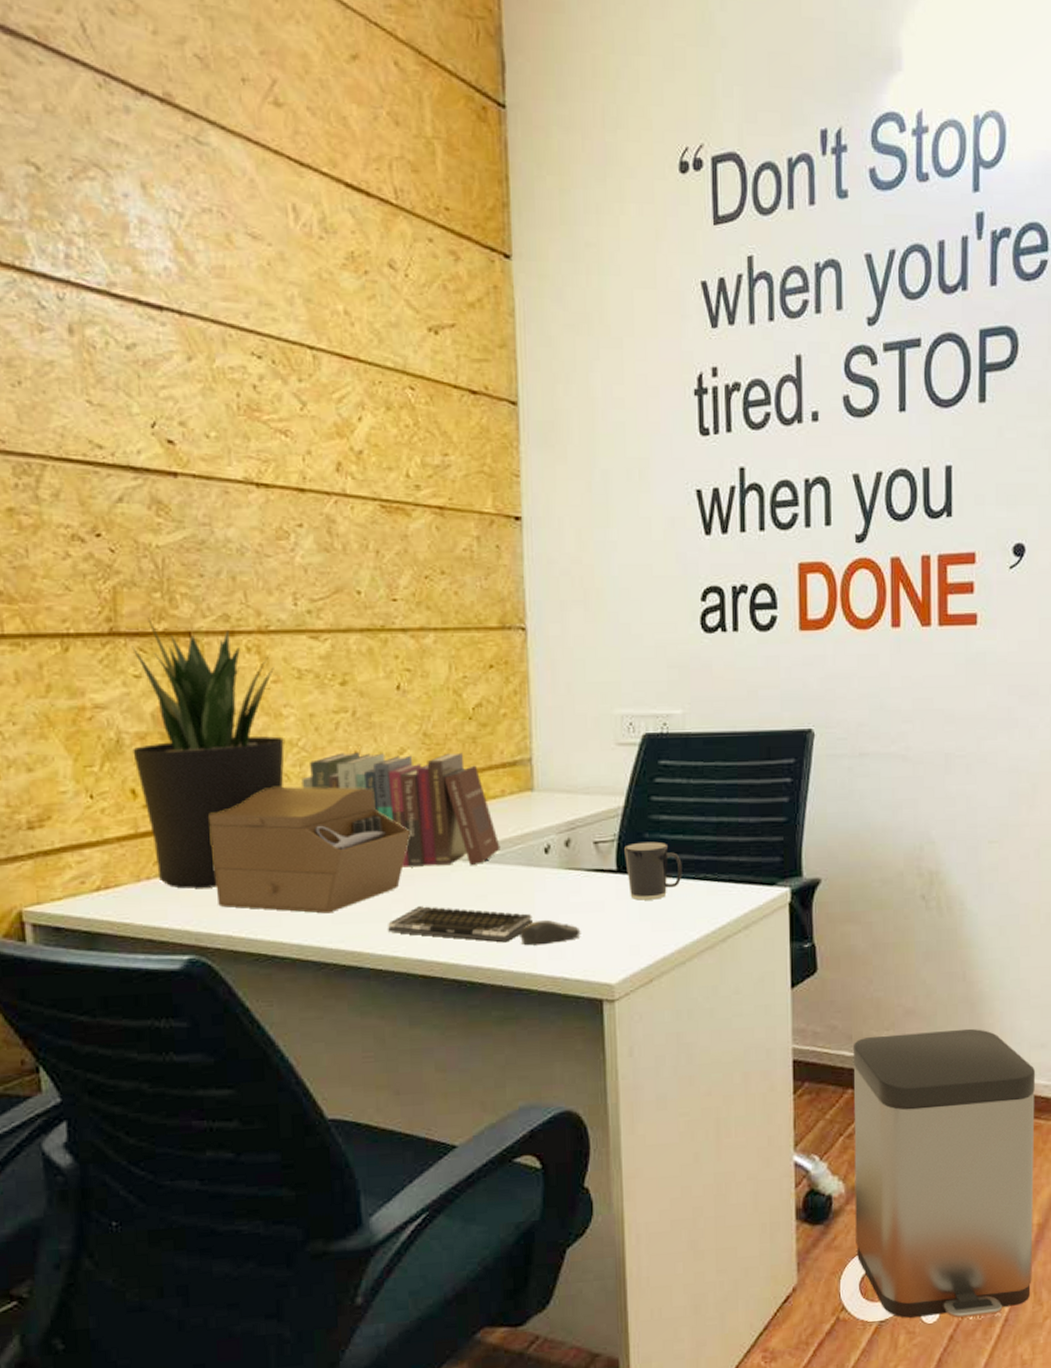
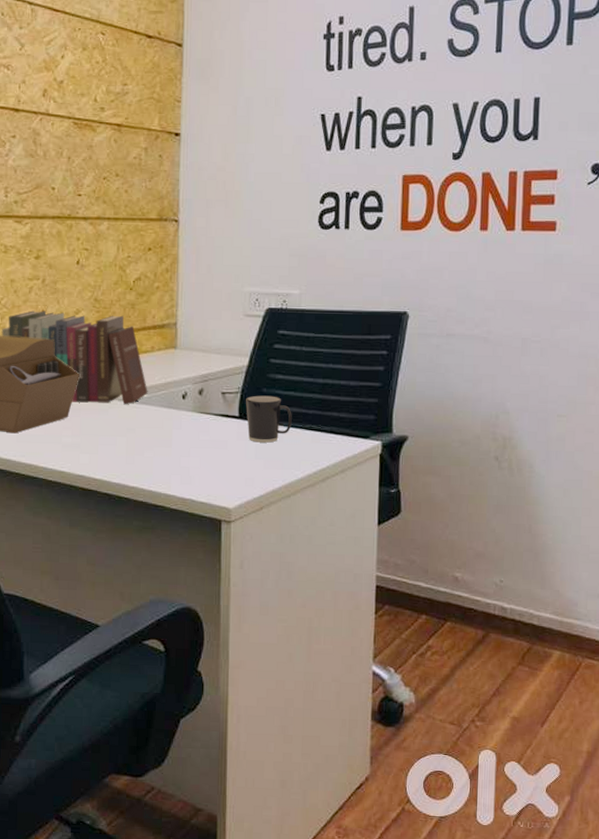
computer keyboard: present [387,906,534,943] -> none [57,433,171,468]
computer mouse: present [520,919,581,945] -> none [159,451,207,471]
pedal bin: present [852,1028,1036,1318] -> none [422,572,592,826]

